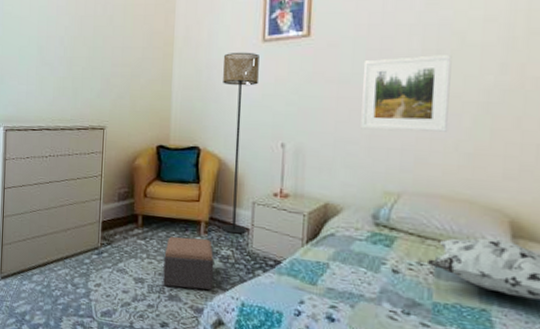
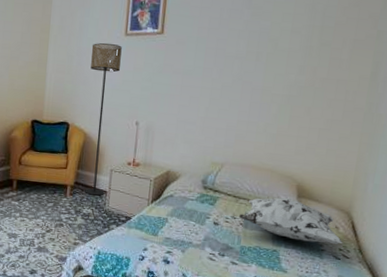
footstool: present [163,237,214,290] -> none [33,198,77,242]
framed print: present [361,55,452,132] -> none [198,56,267,117]

